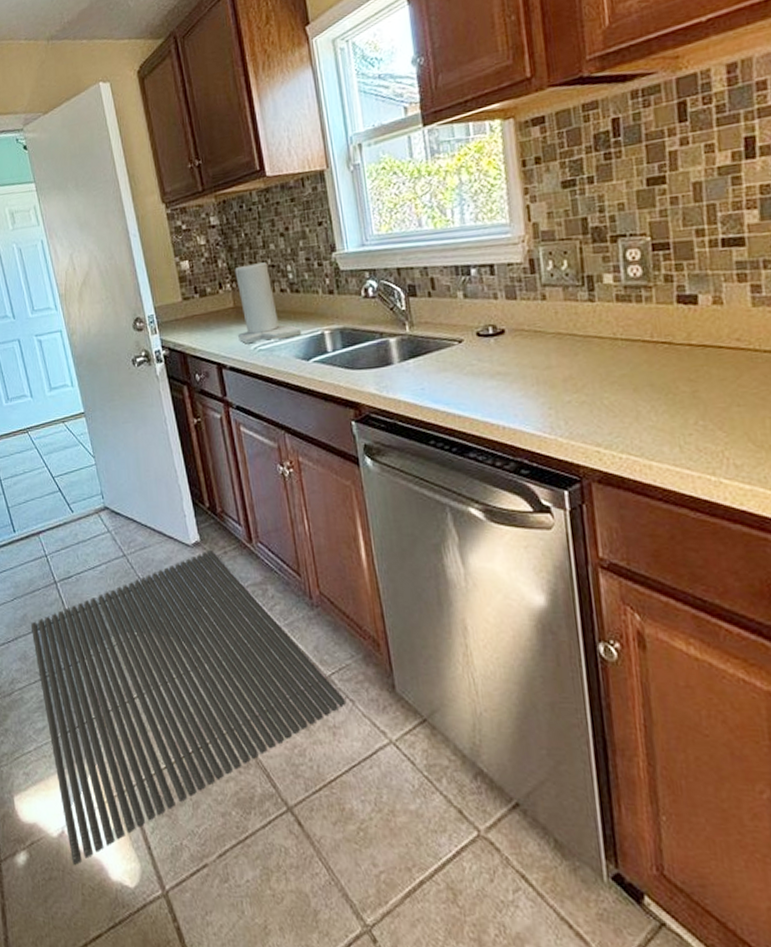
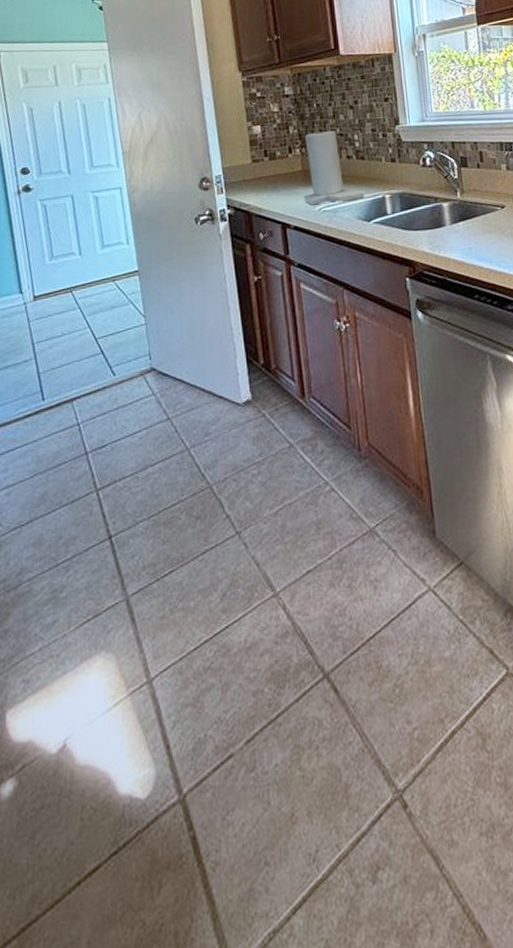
floor mat: present [31,549,347,865] -> none [52,407,389,784]

